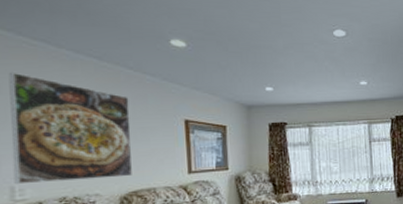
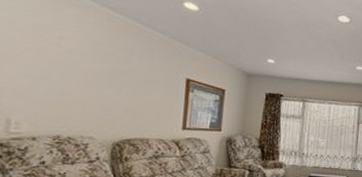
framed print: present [8,72,133,185] -> none [11,9,136,125]

